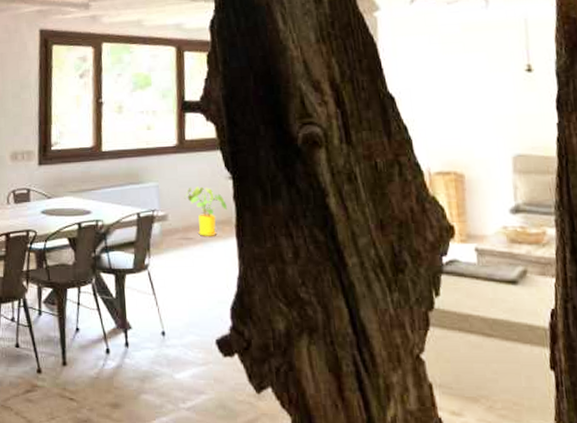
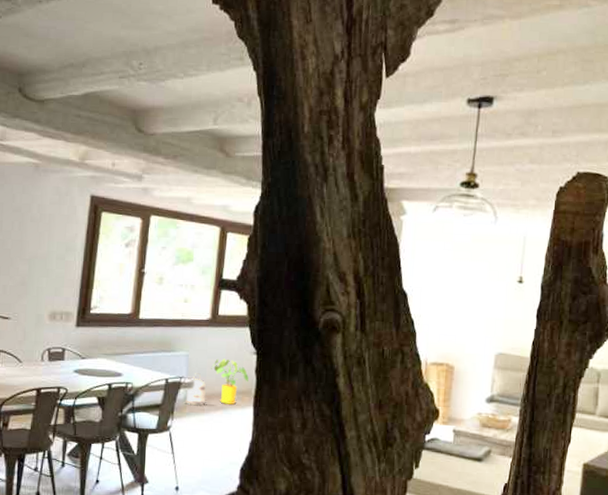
basket: none [159,204,183,239] -> present [183,373,206,405]

